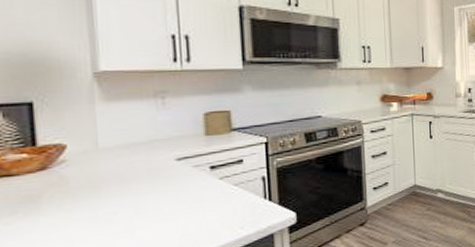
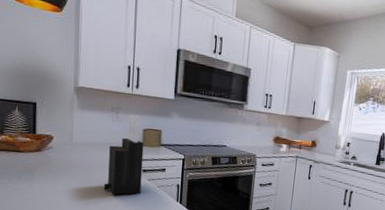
knife block: none [155,97,212,209] -> present [104,115,144,195]

